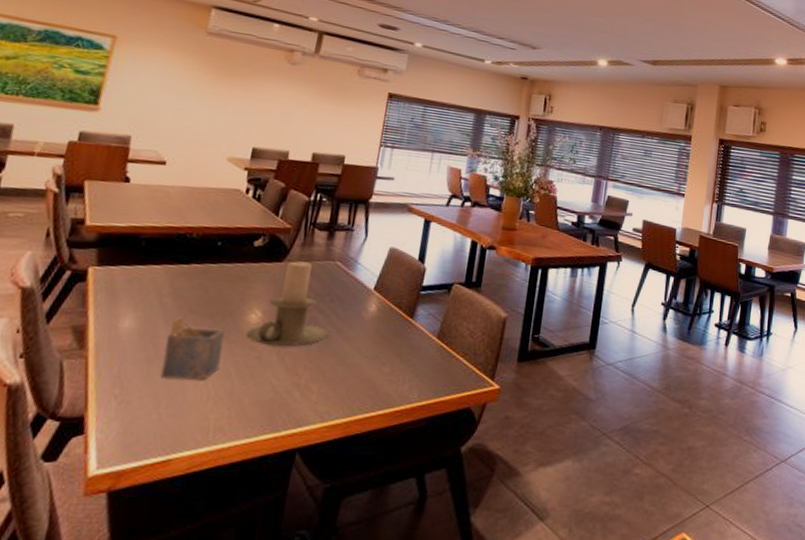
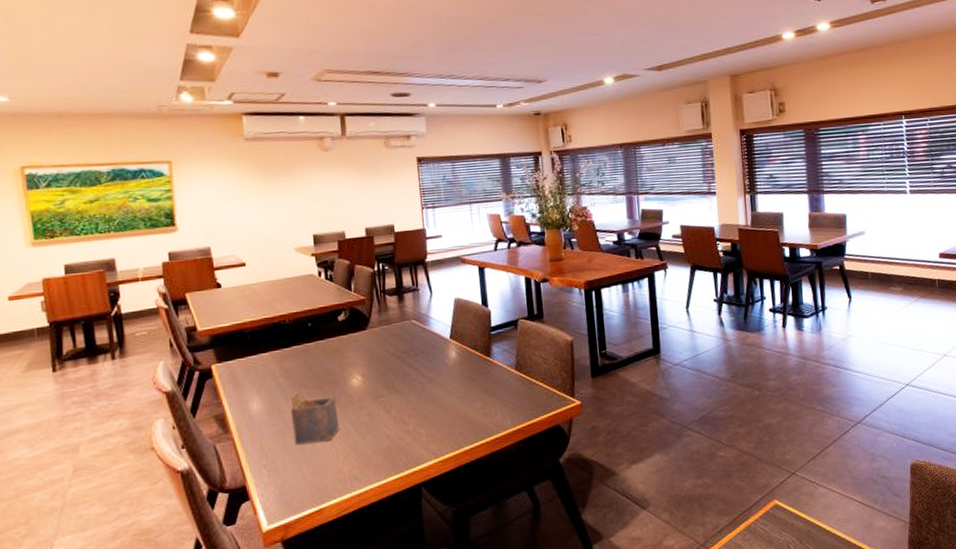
candle holder: present [246,261,329,347] -> none [353,326,422,403]

